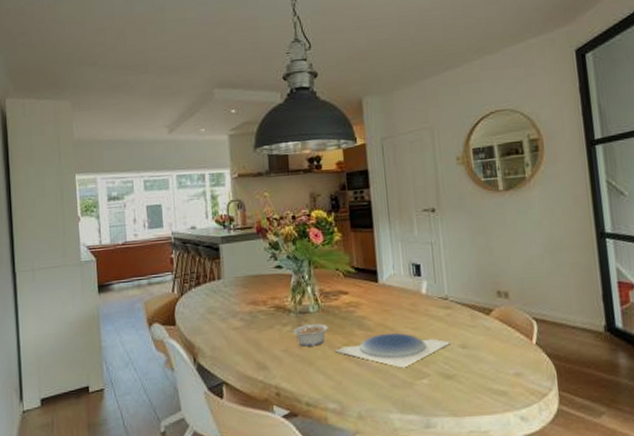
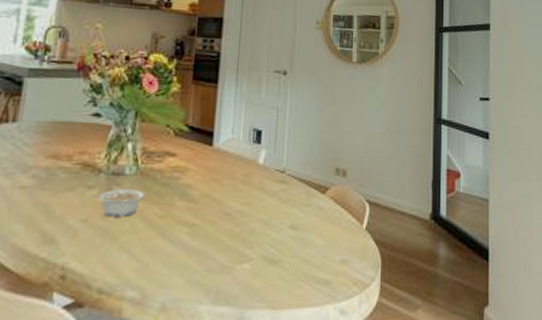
plate: present [334,333,450,368] -> none [146,206,280,250]

